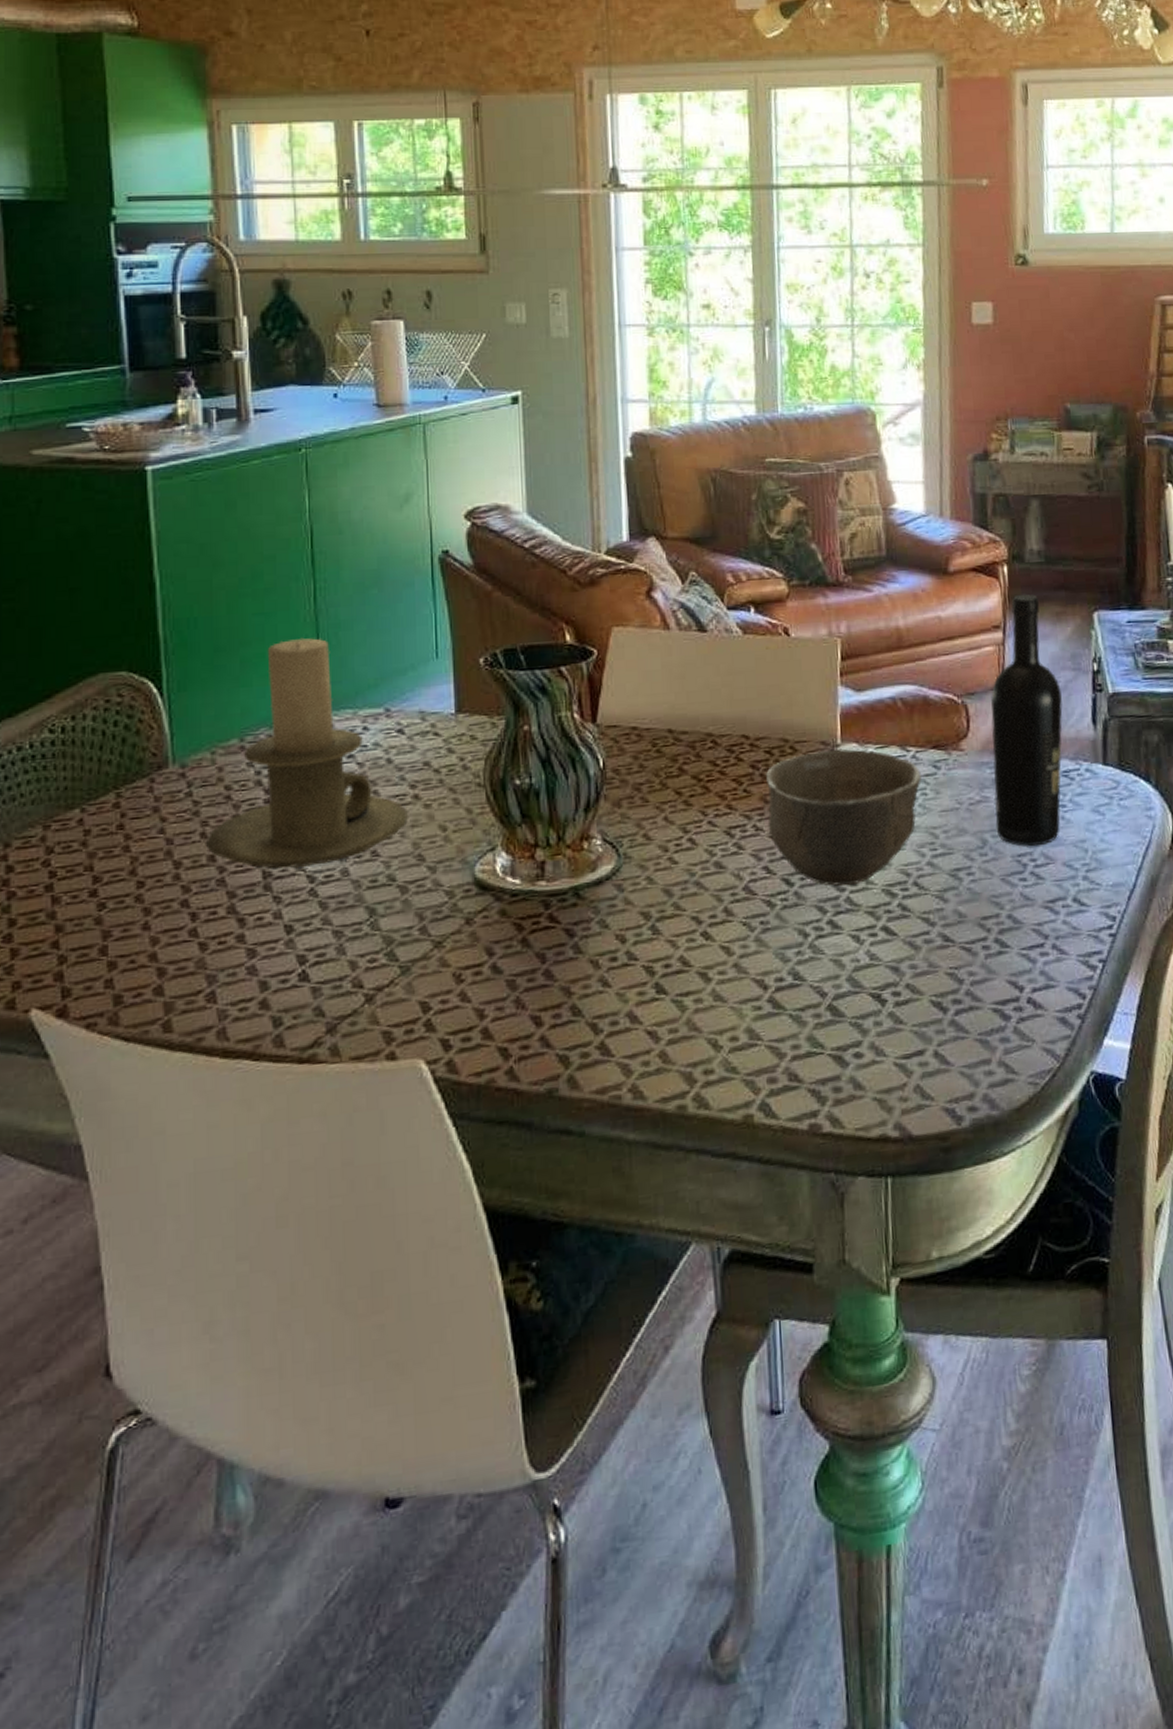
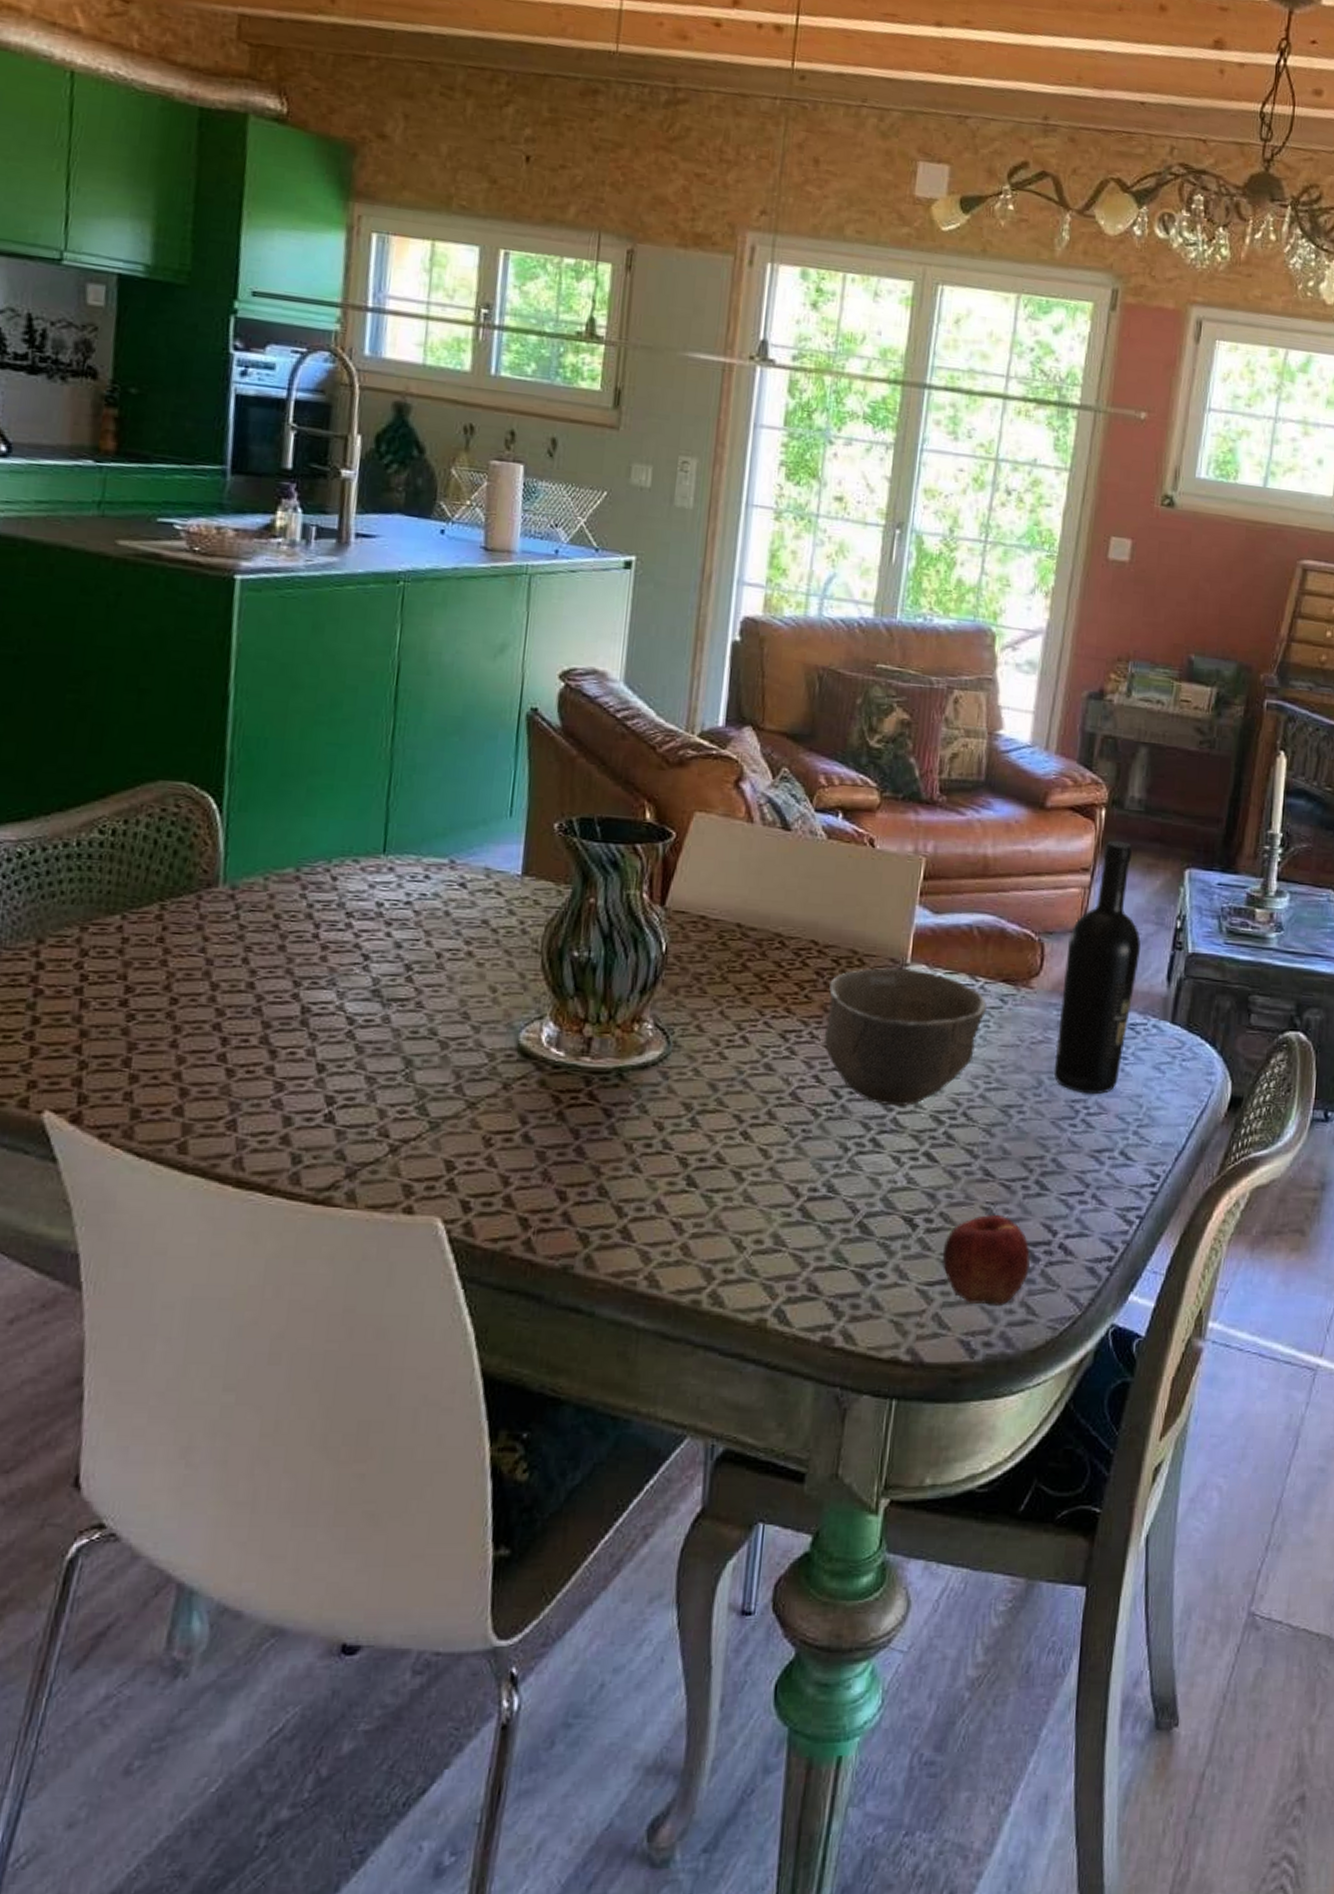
candle holder: present [205,638,408,869] -> none [245,775,459,1009]
apple: none [914,979,1002,1071] -> present [942,1215,1030,1305]

